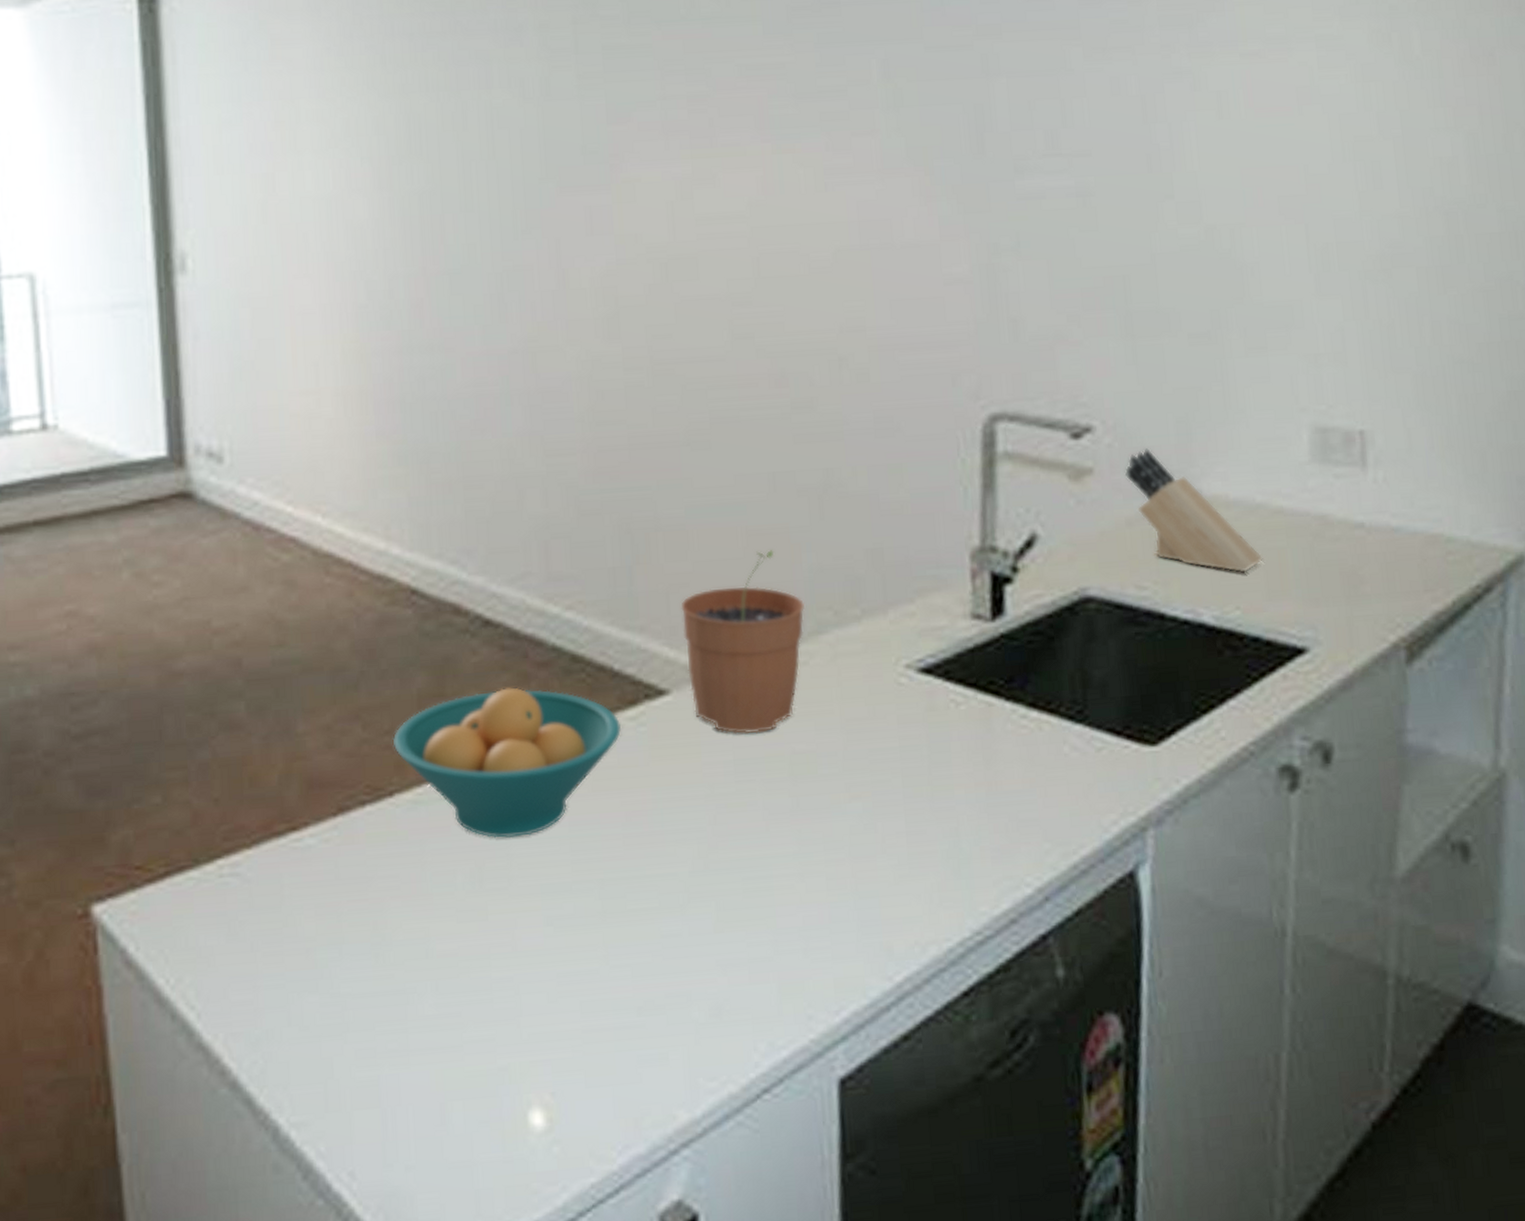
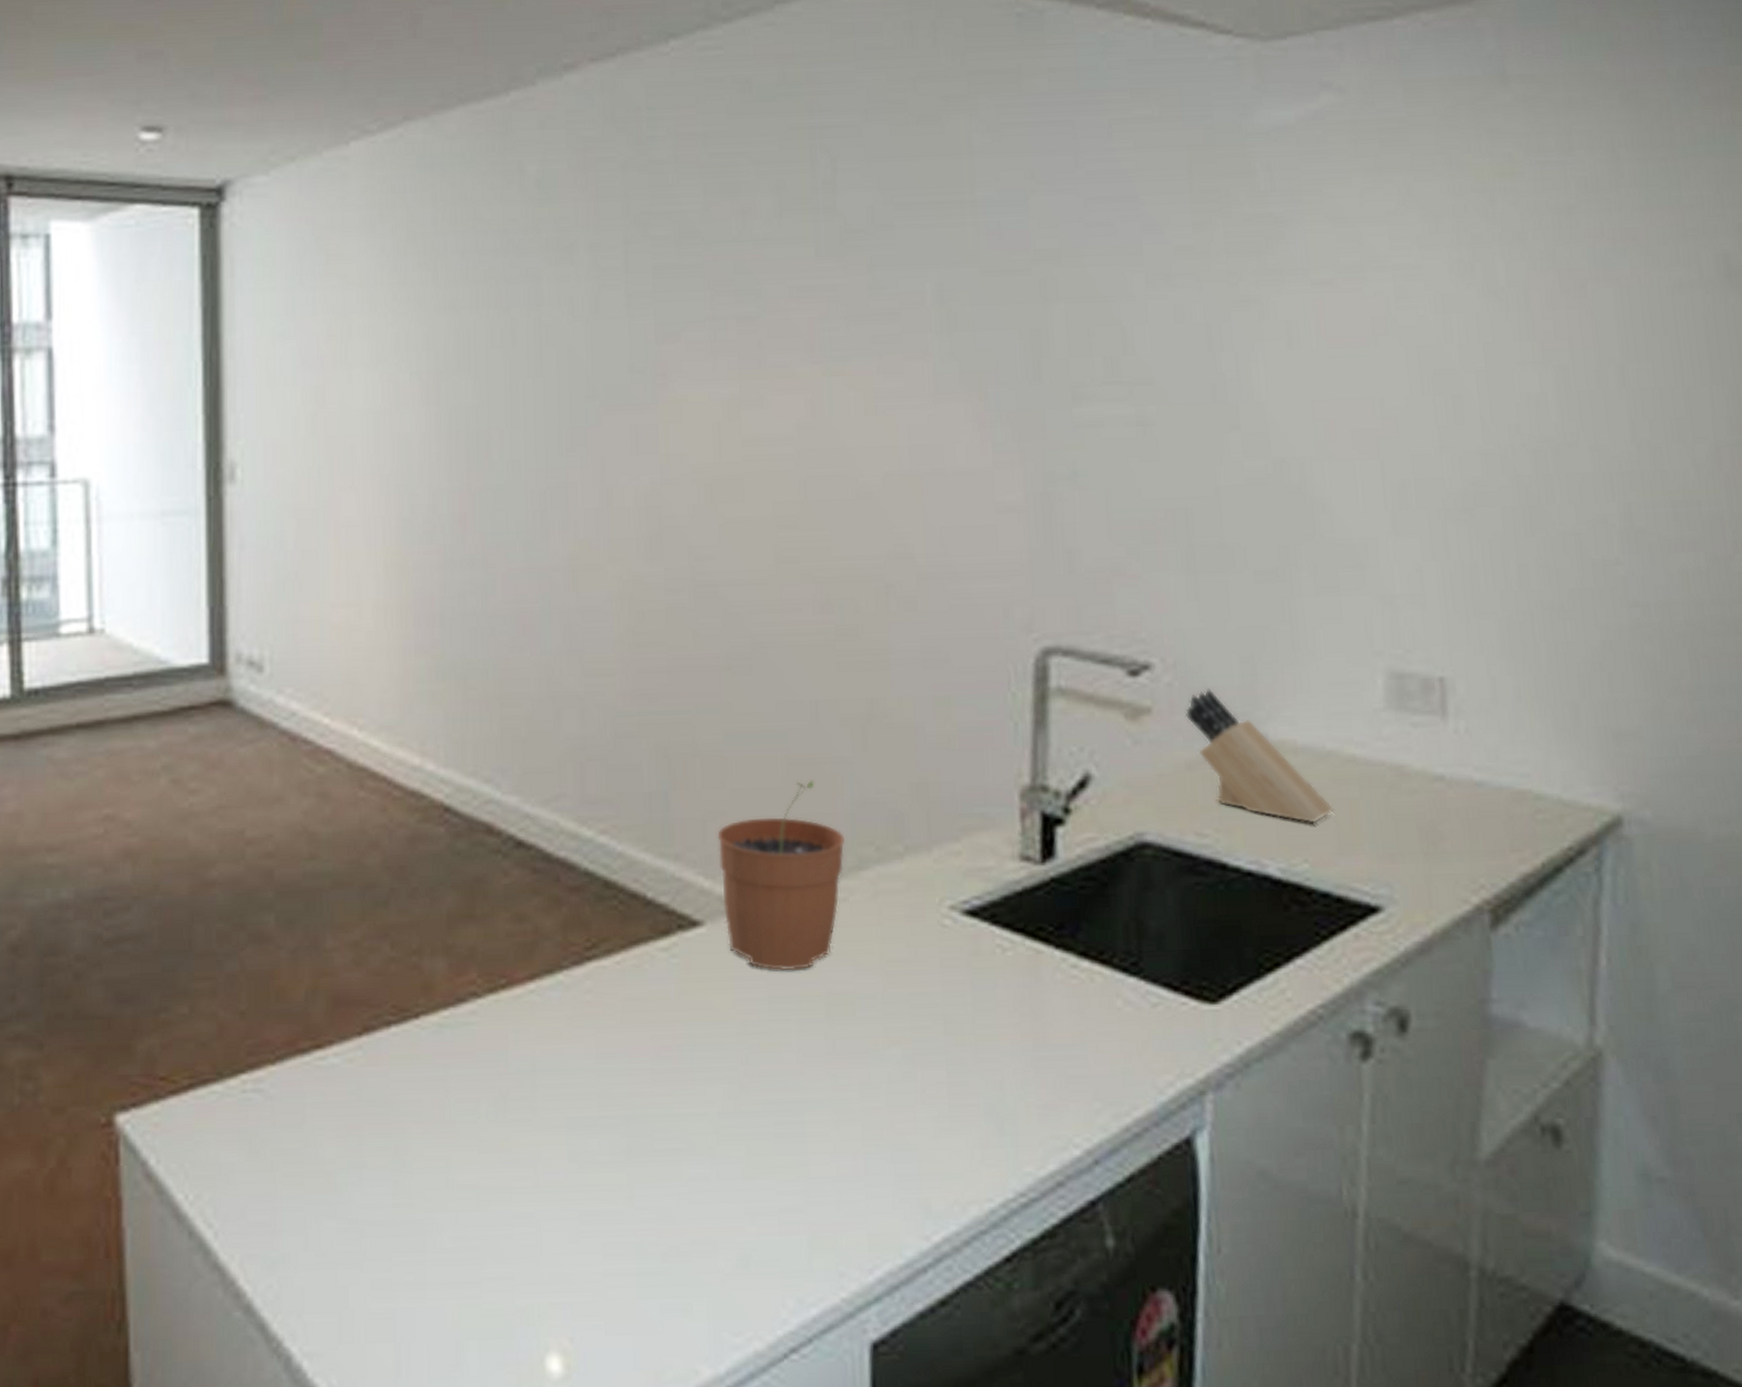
fruit bowl: present [392,687,622,839] -> none [420,911,654,1067]

